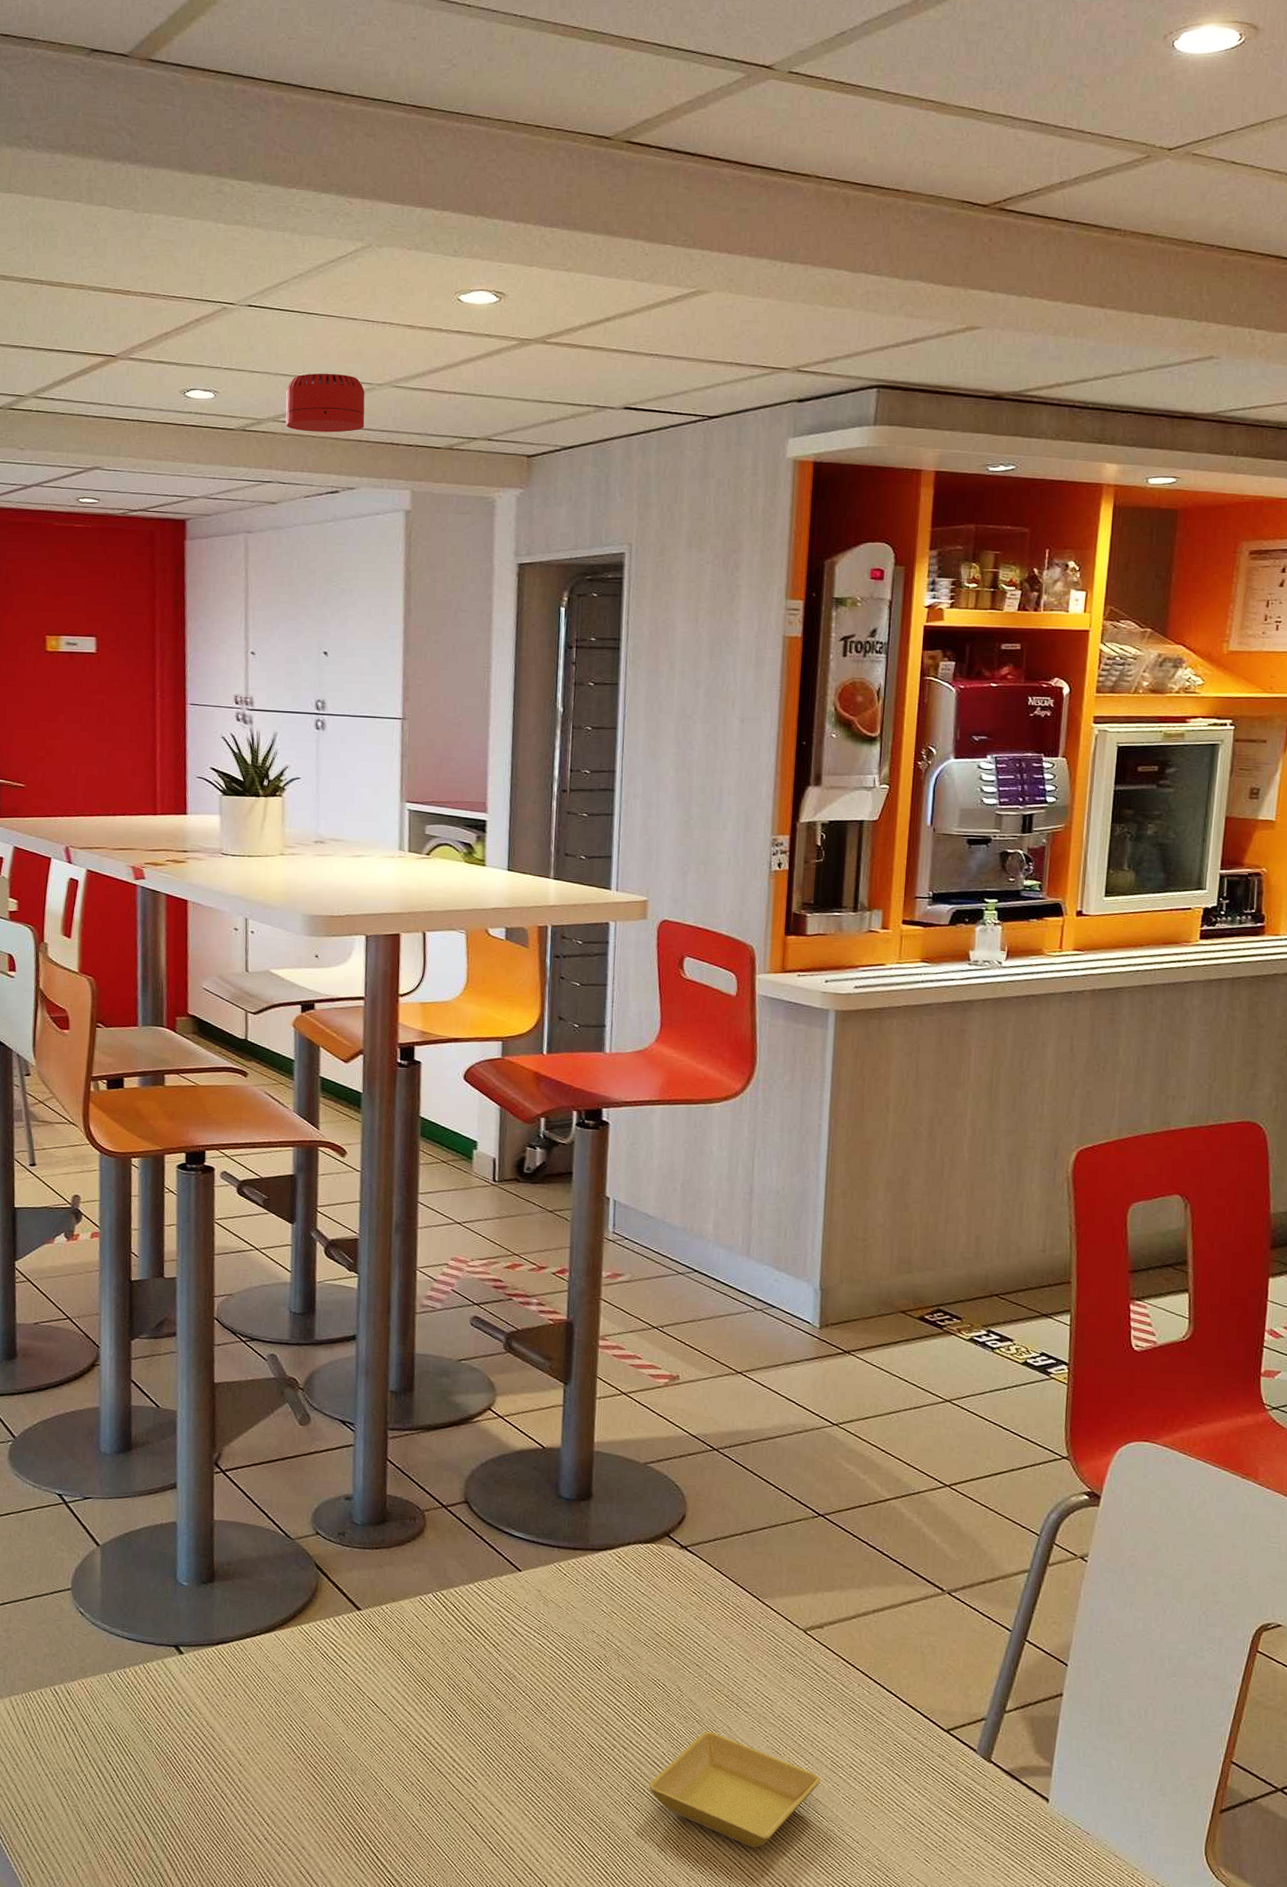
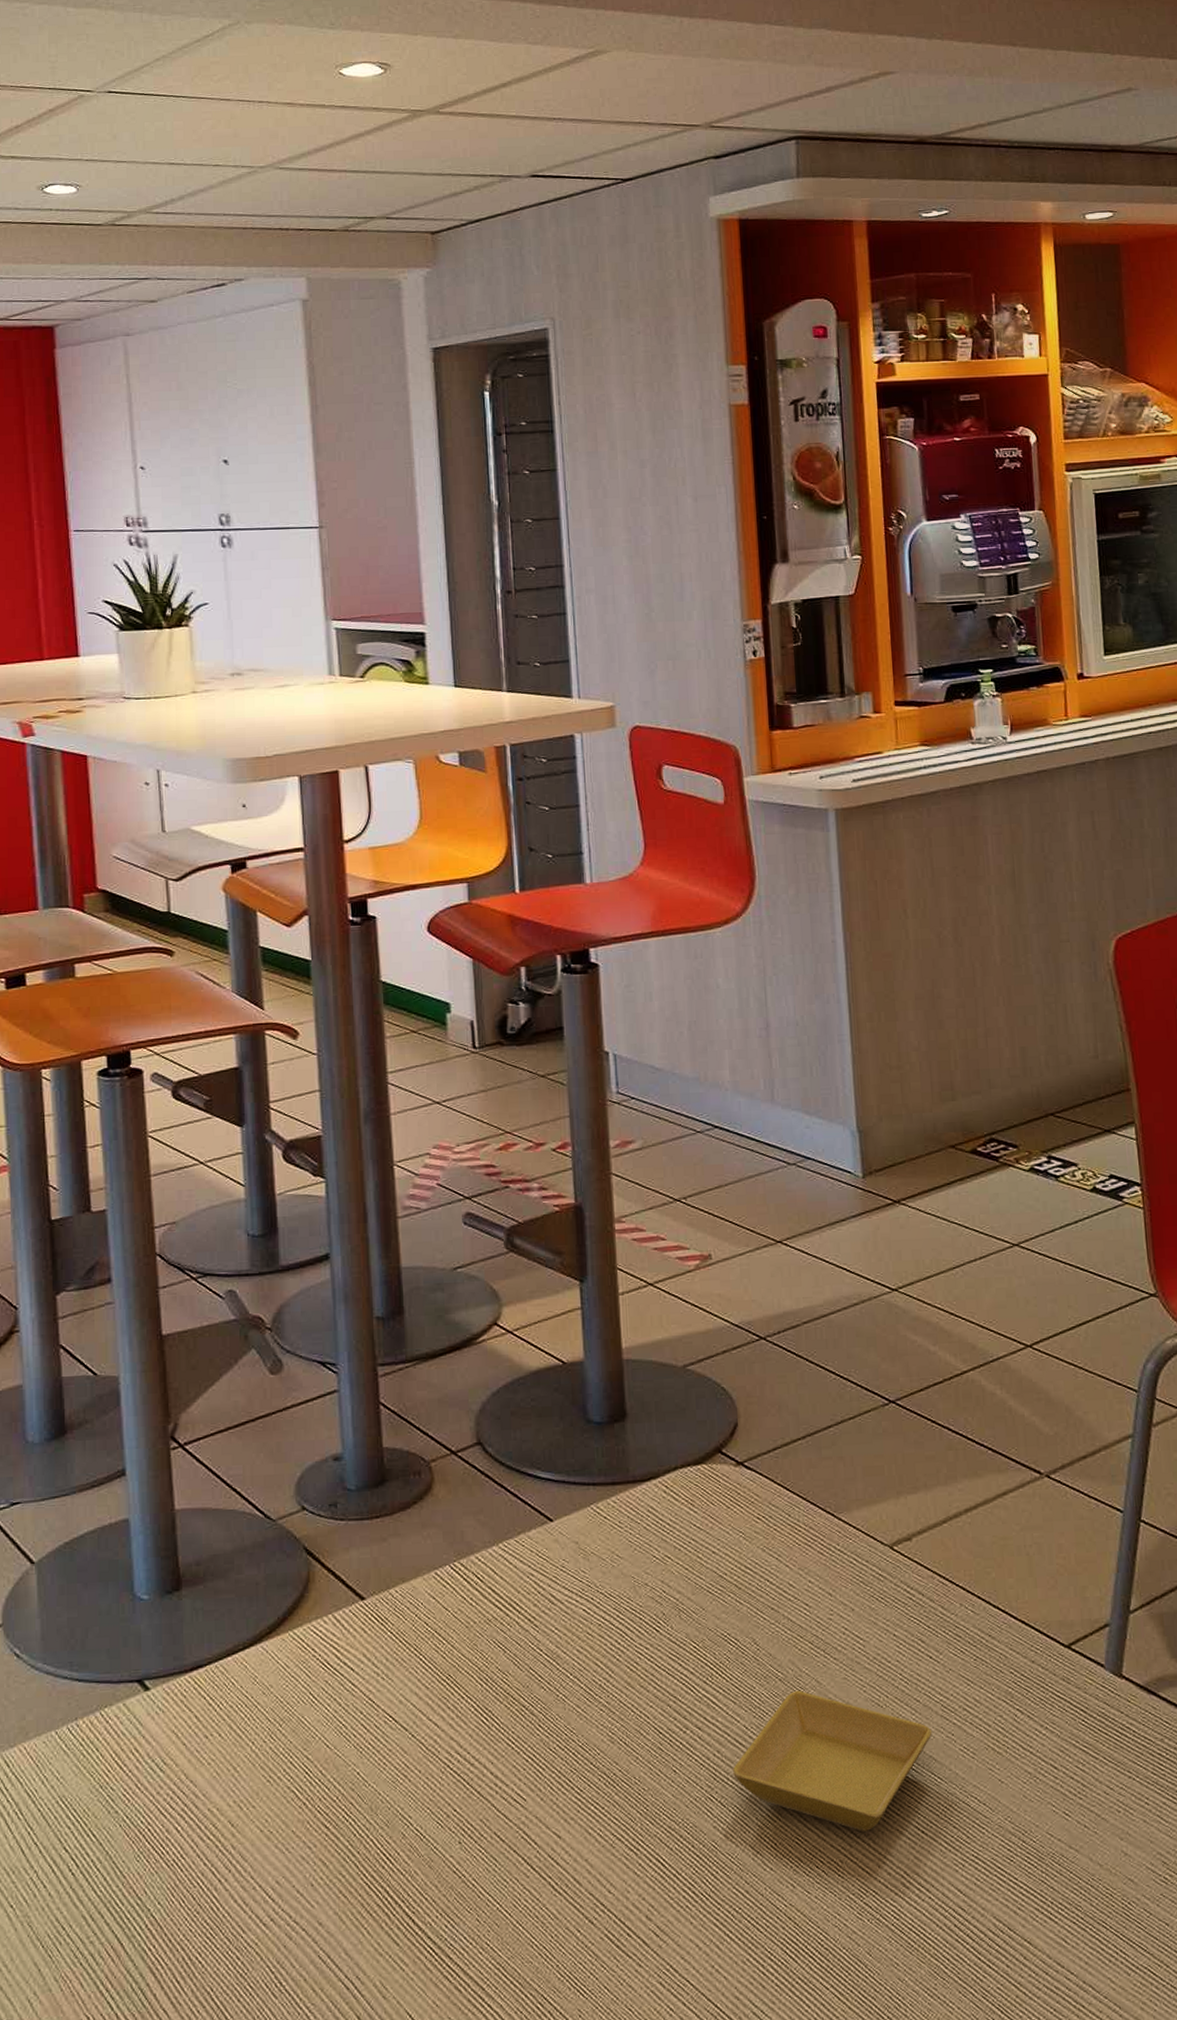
smoke detector: present [285,373,365,433] -> none [158,158,248,222]

